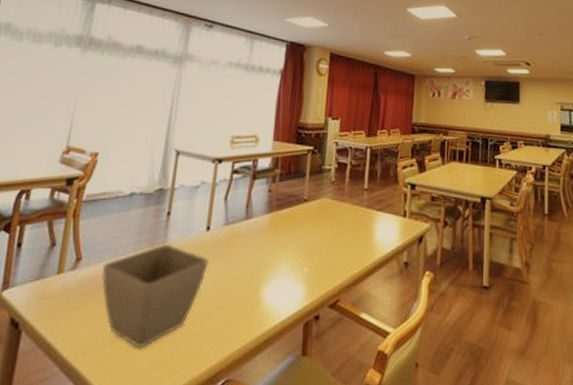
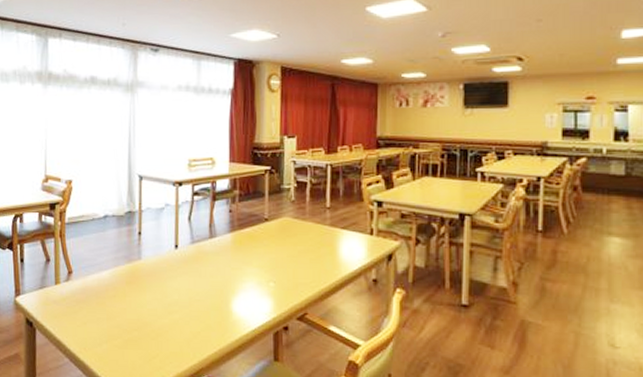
flower pot: present [101,243,209,348] -> none [90,259,180,347]

